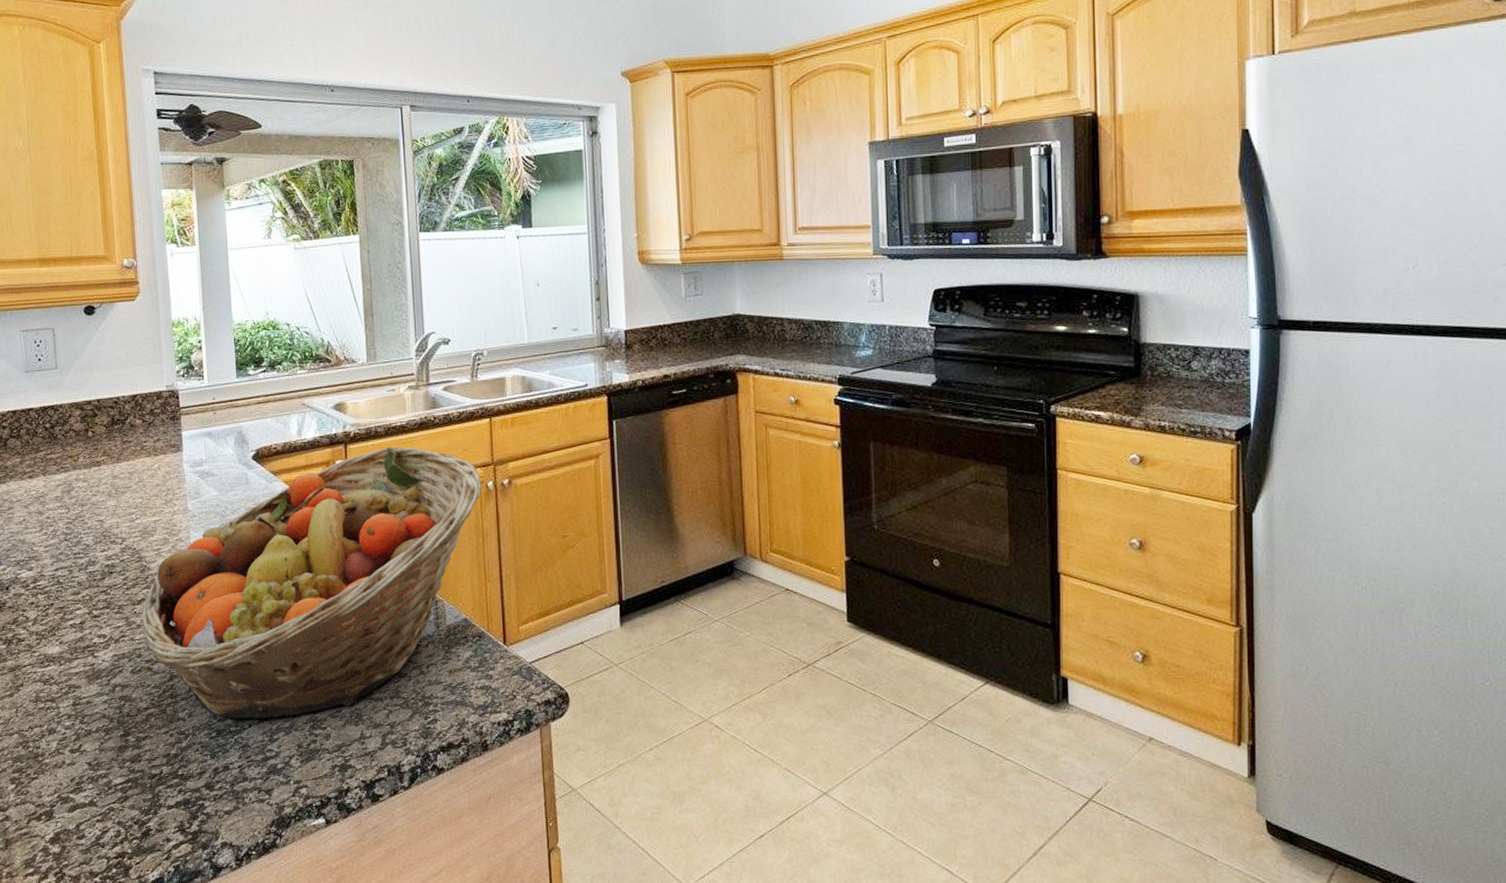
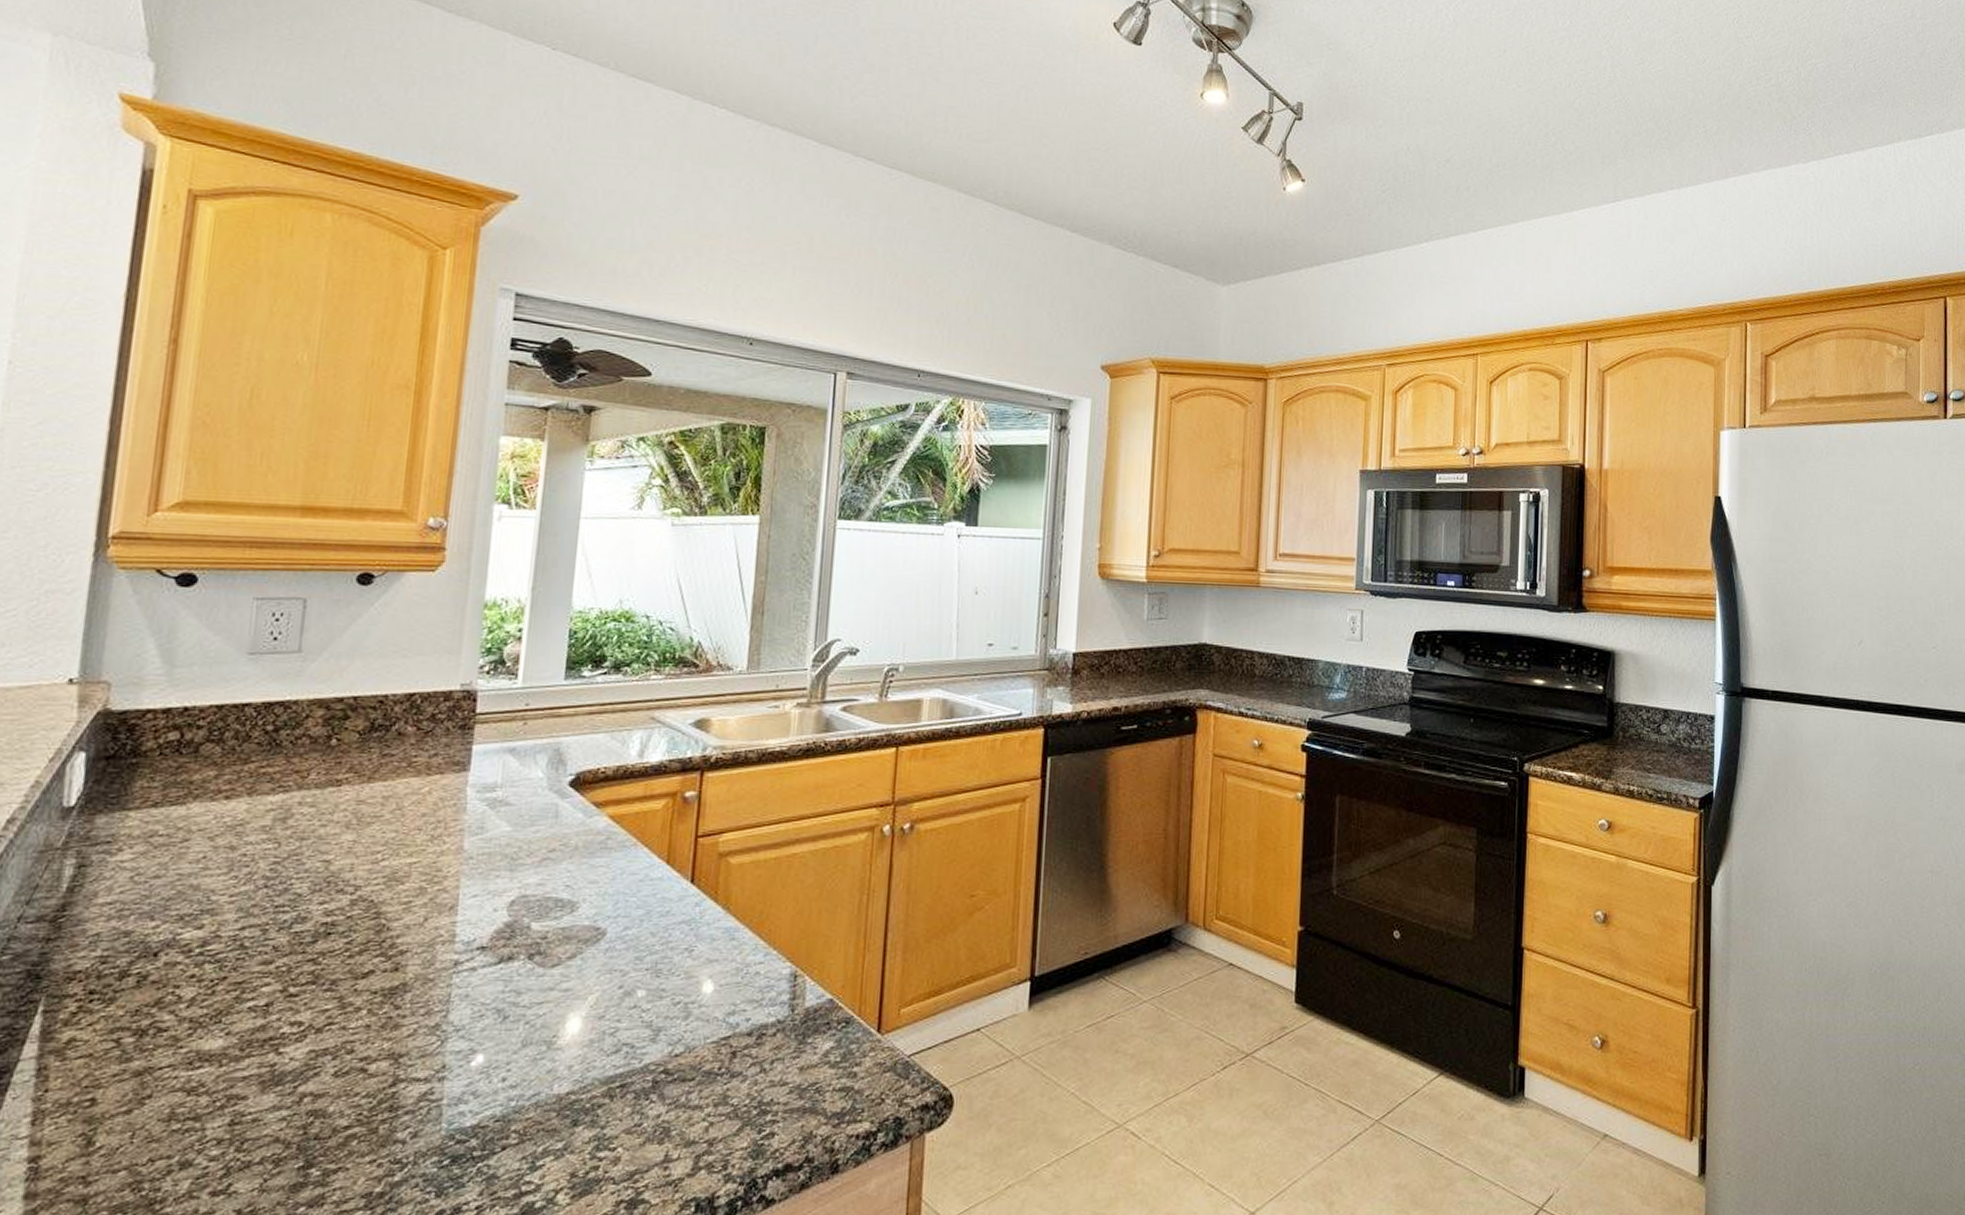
fruit basket: present [141,446,482,719] -> none [361,777,875,1139]

